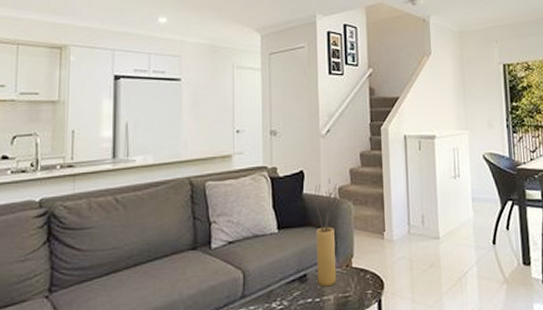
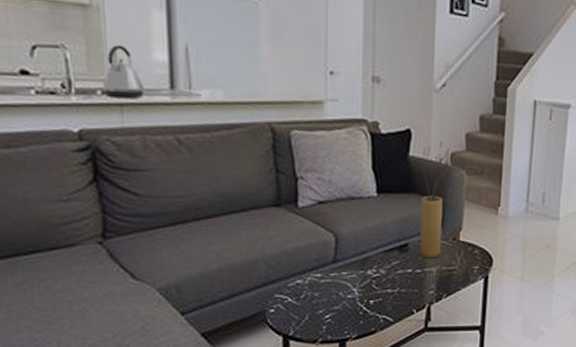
kettle: none [61,128,93,171] -> present [102,44,145,100]

